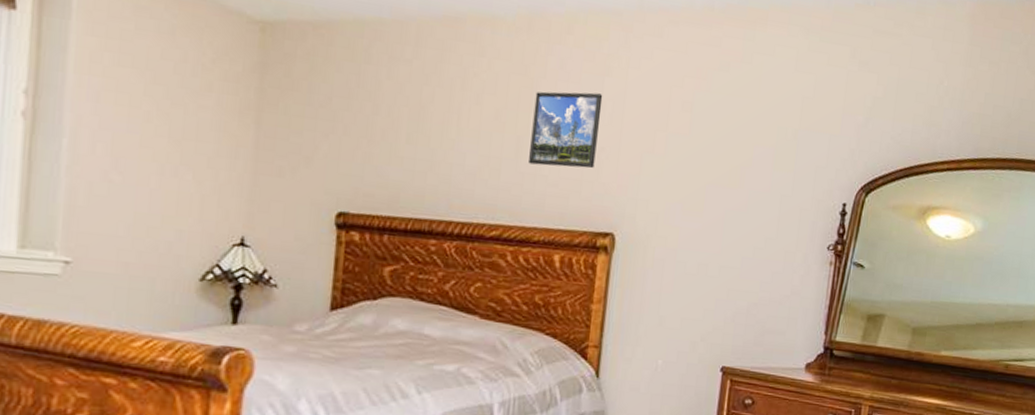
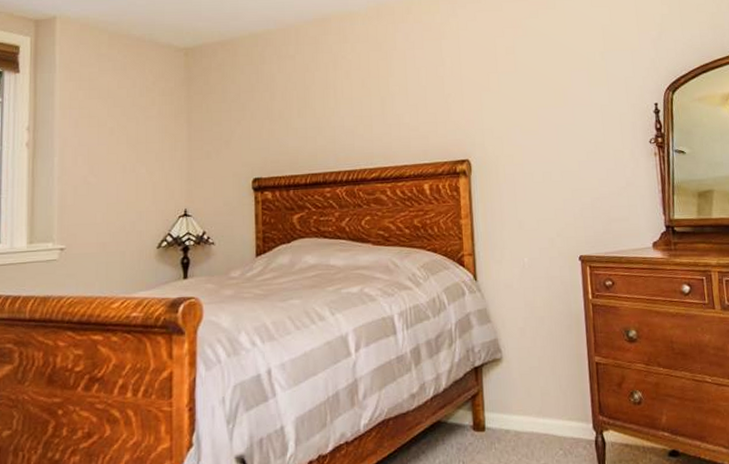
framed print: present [529,91,603,169] -> none [390,53,445,116]

